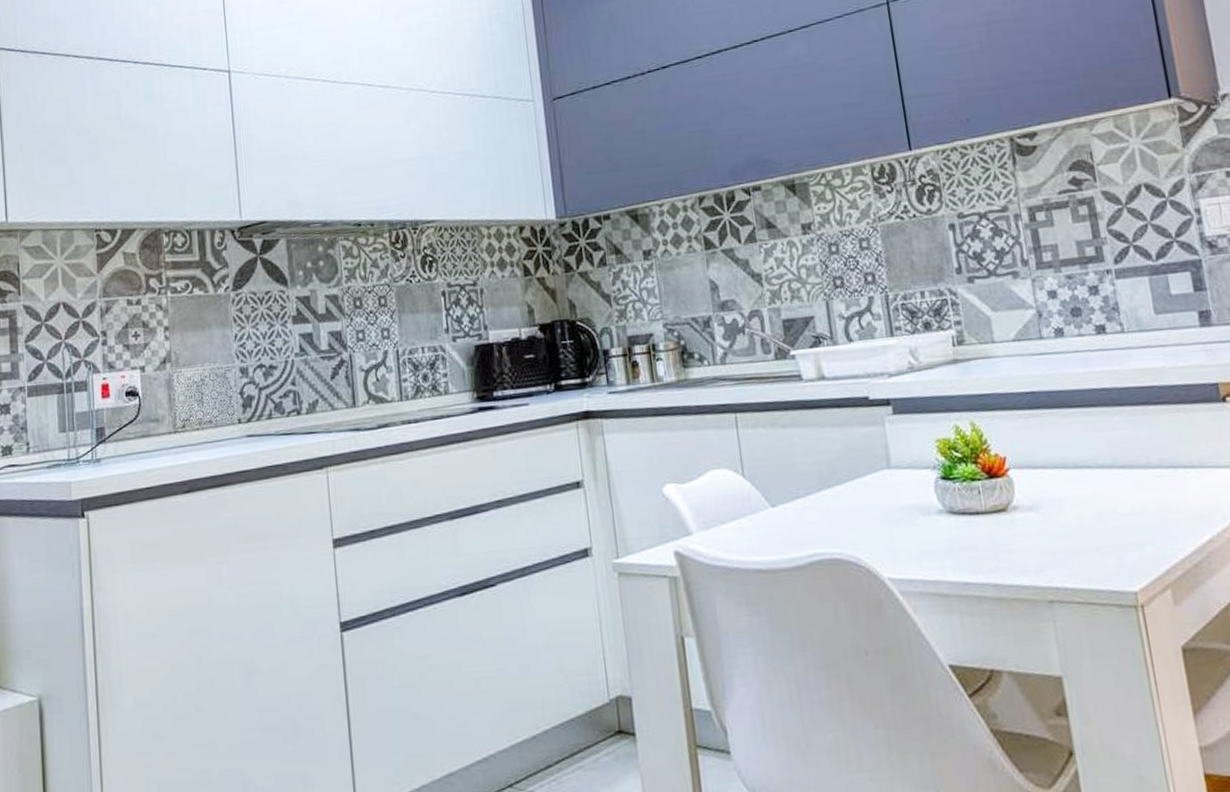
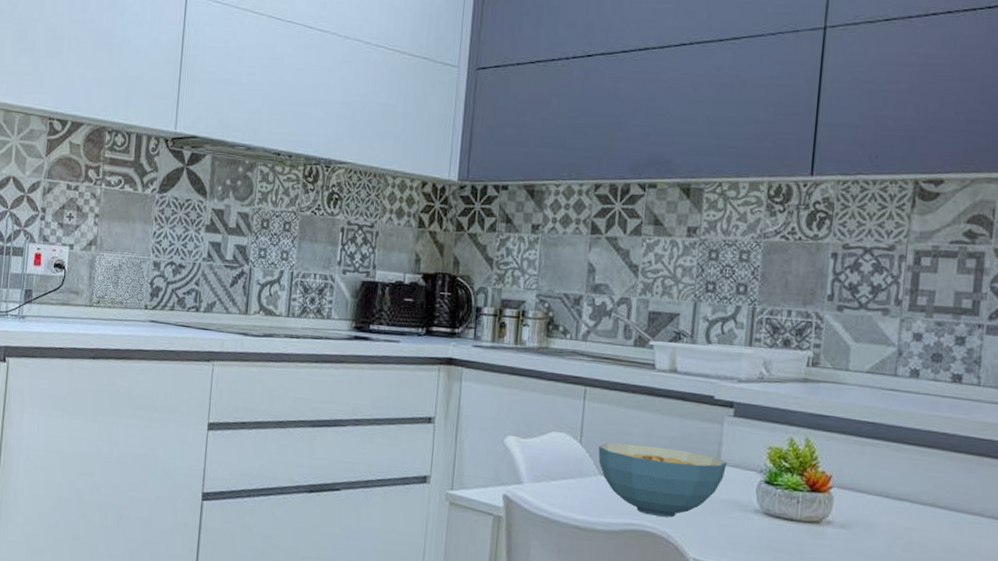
cereal bowl: none [763,461,899,541] -> present [598,443,727,518]

